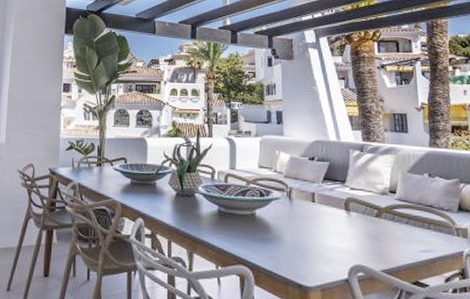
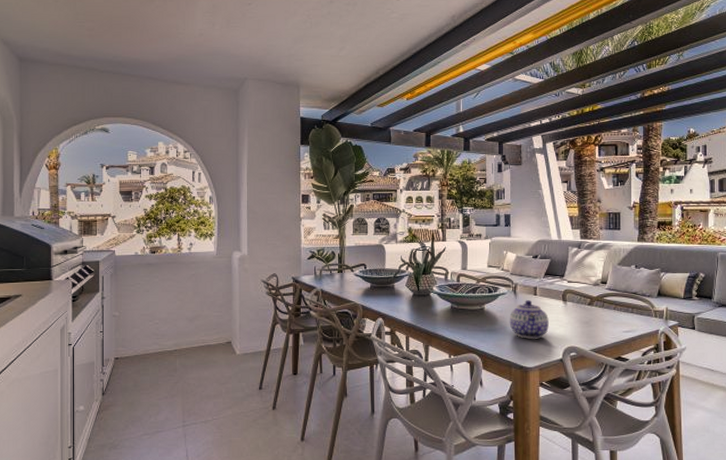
teapot: none [284,207,331,253] -> present [509,300,549,339]

